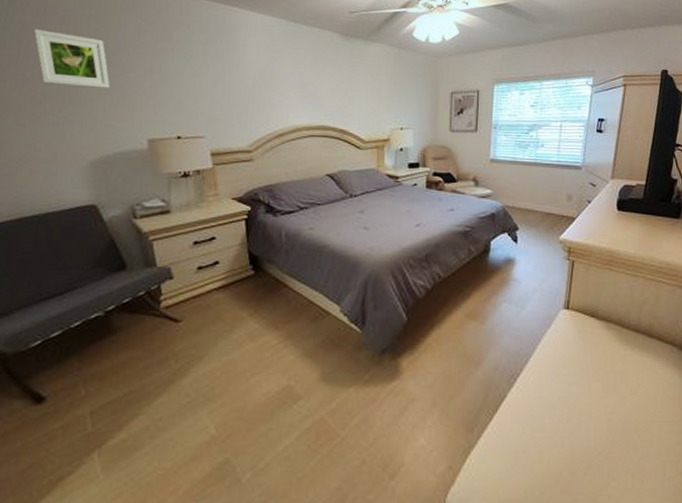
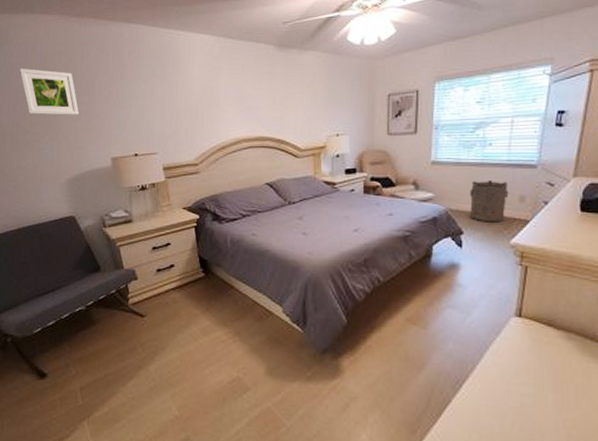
laundry hamper: none [524,179,558,219] -> present [469,181,509,223]

